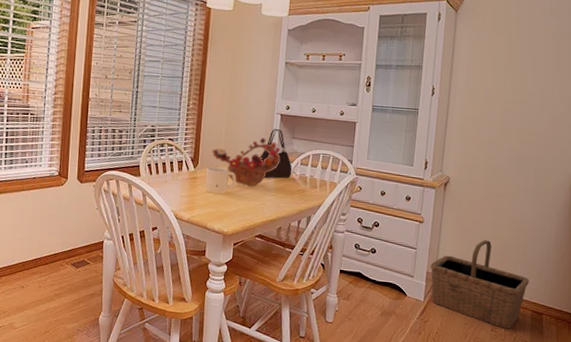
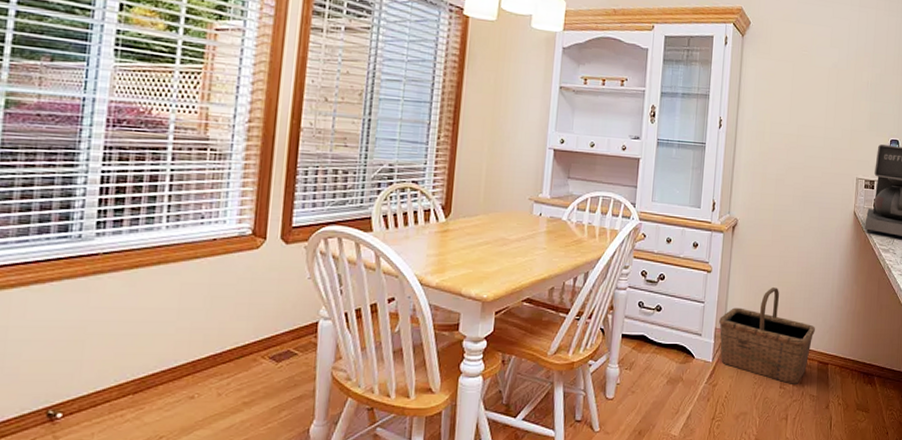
mug: present [205,167,236,194] -> none [459,216,499,250]
flower arrangement: present [212,137,281,188] -> none [468,177,553,241]
handbag: present [260,128,293,179] -> none [528,166,568,229]

